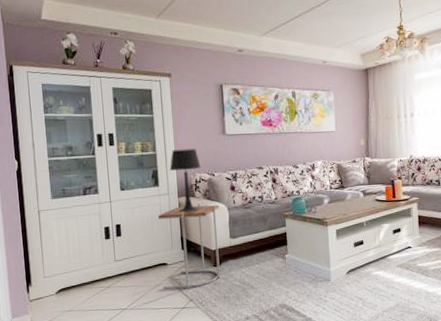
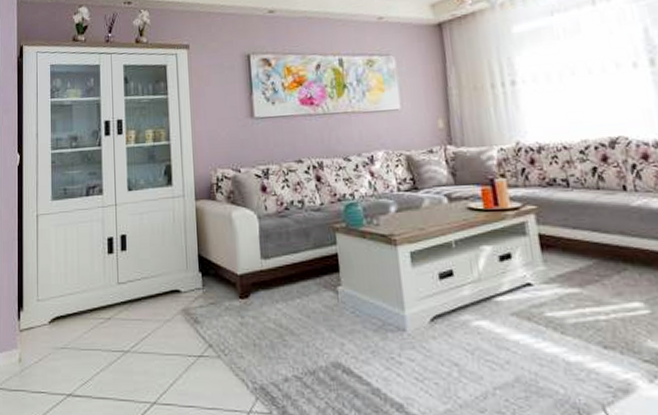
side table: present [157,203,221,289] -> none [170,209,249,328]
table lamp: present [169,148,201,213] -> none [185,136,224,221]

